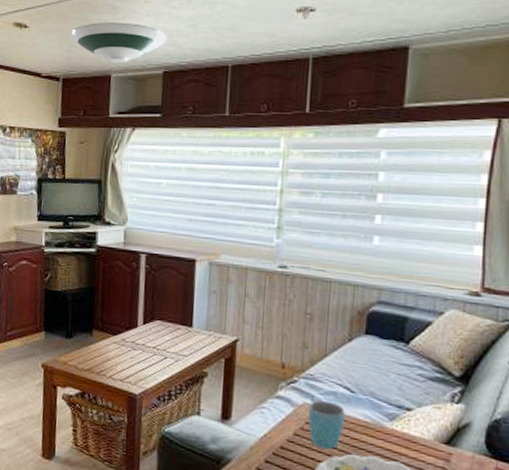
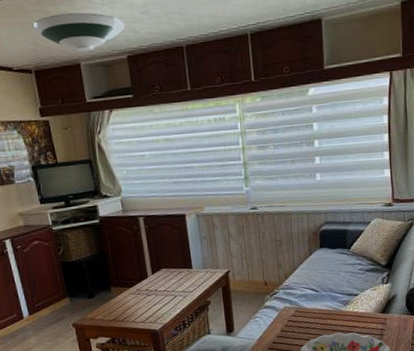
mug: present [307,400,345,450] -> none [288,302,315,336]

